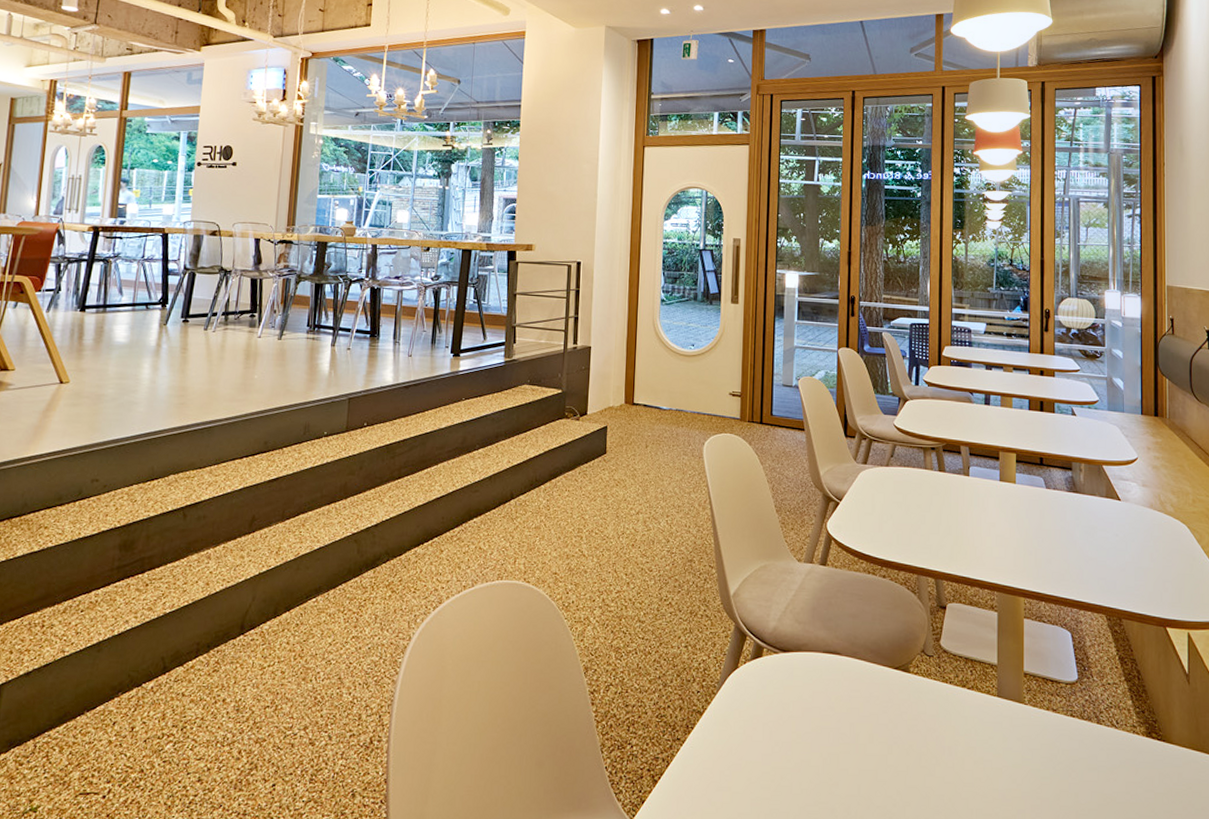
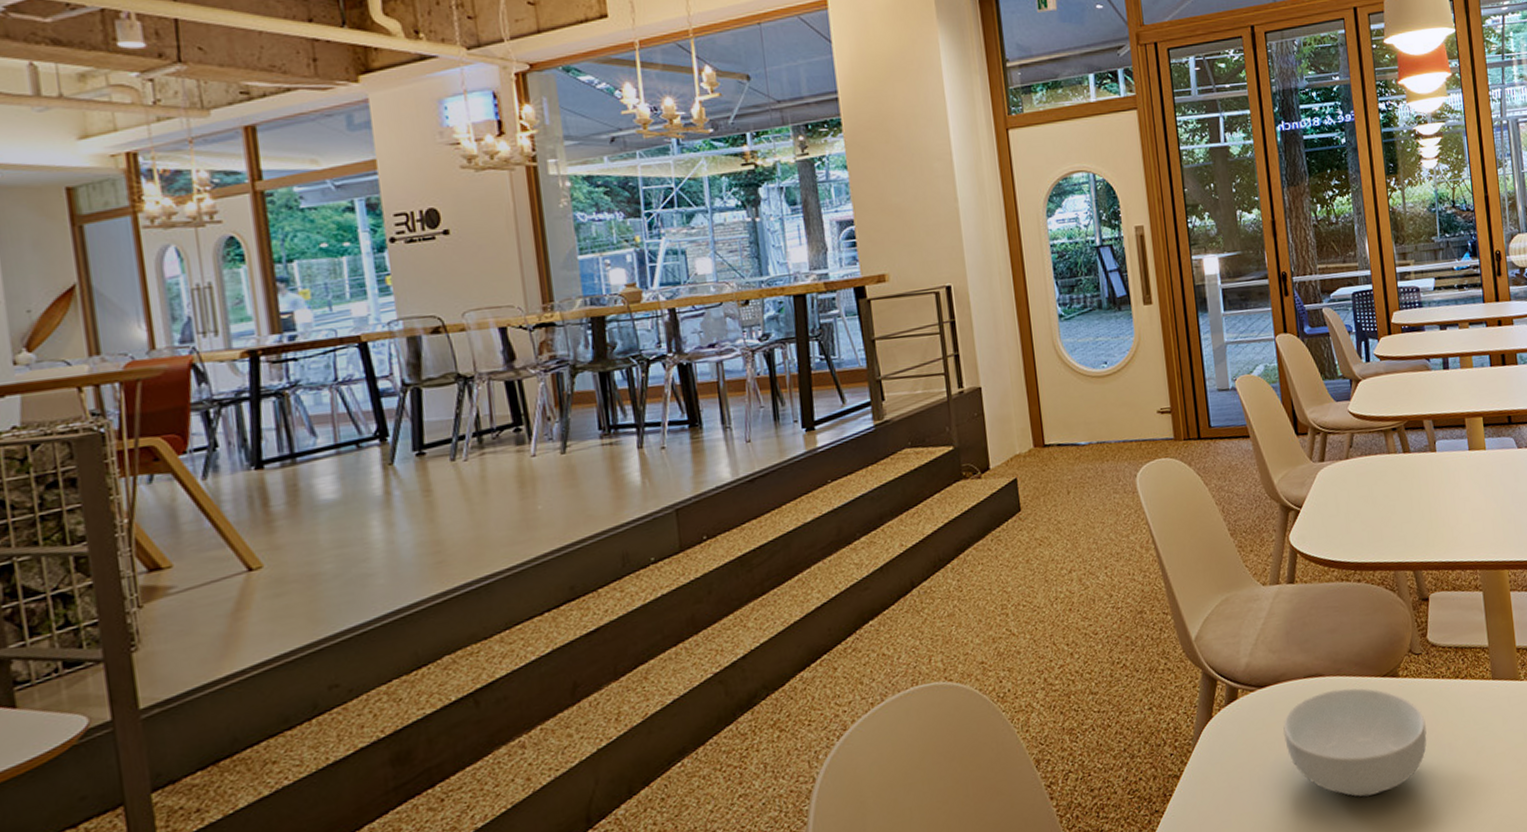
cereal bowl: none [798,669,929,776] -> present [1283,688,1427,797]

